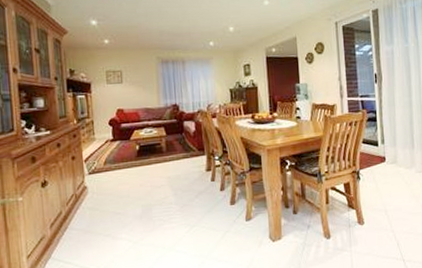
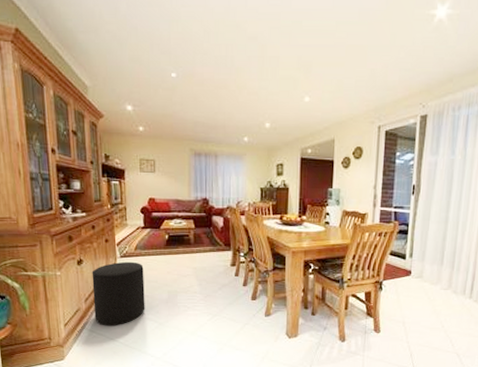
stool: none [57,177,118,253] -> present [92,261,145,326]

